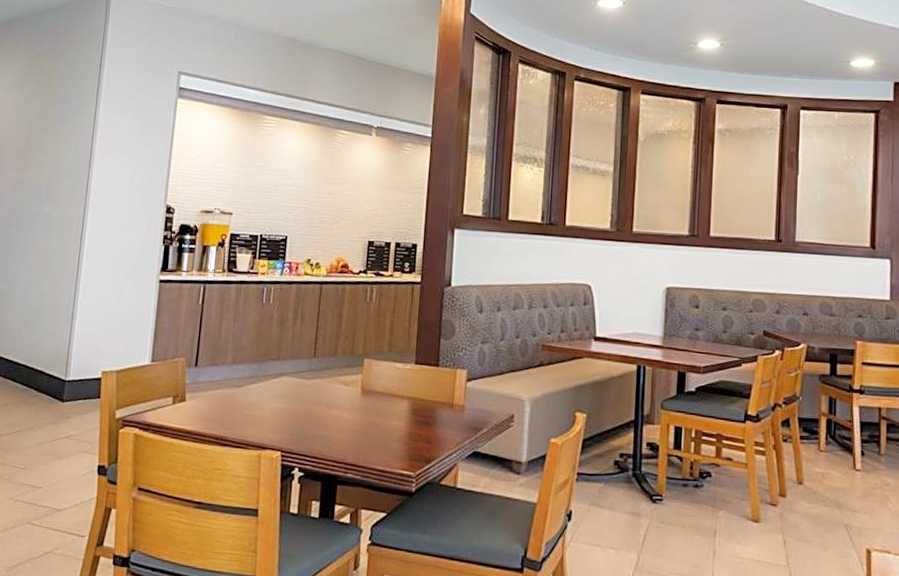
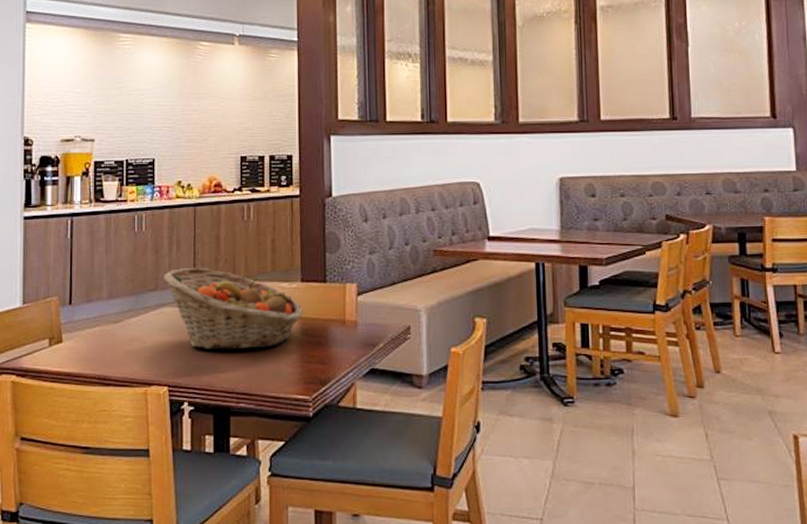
fruit basket: none [286,341,415,424] -> present [164,267,304,350]

